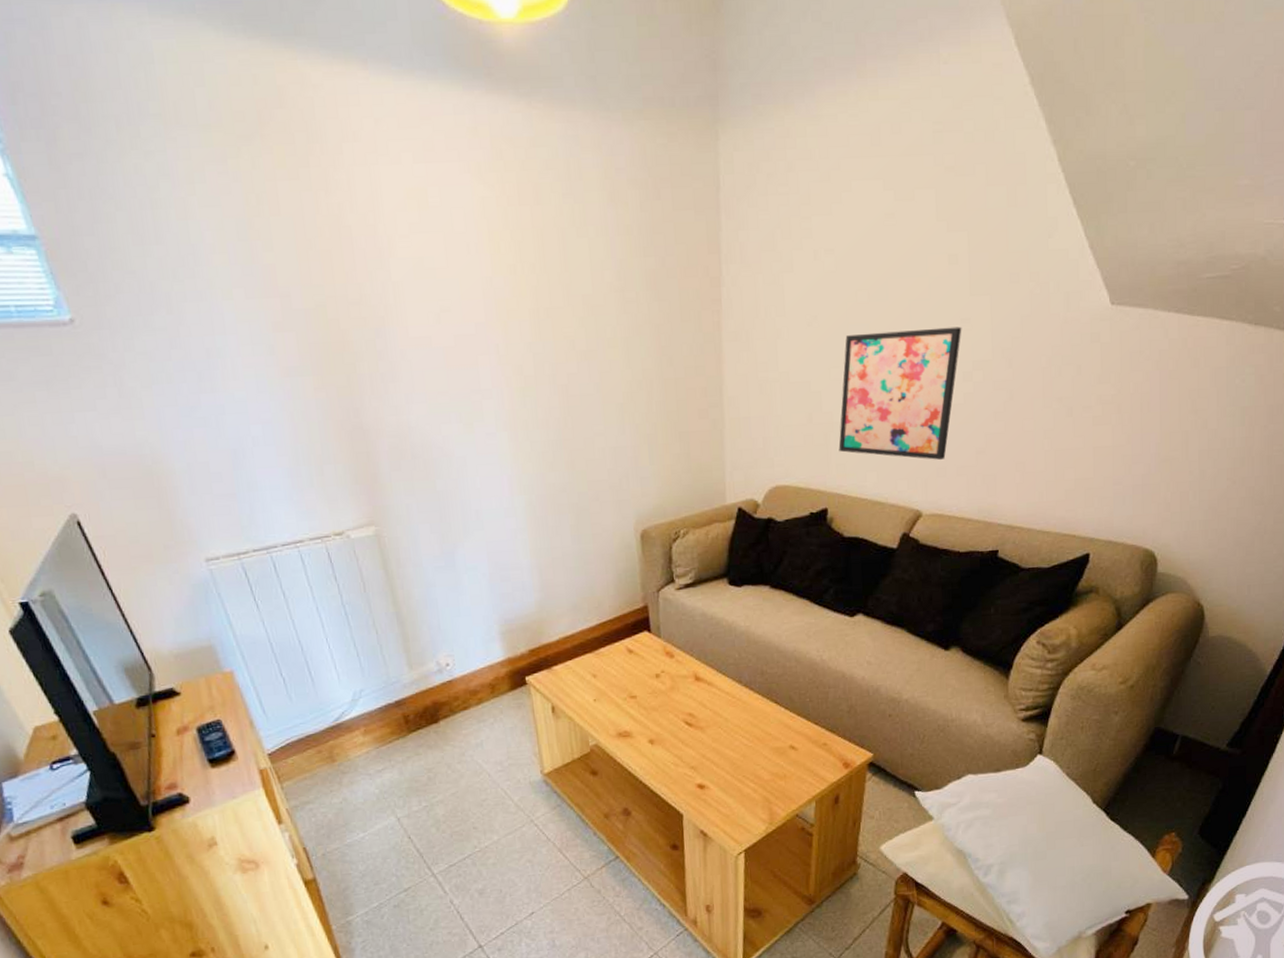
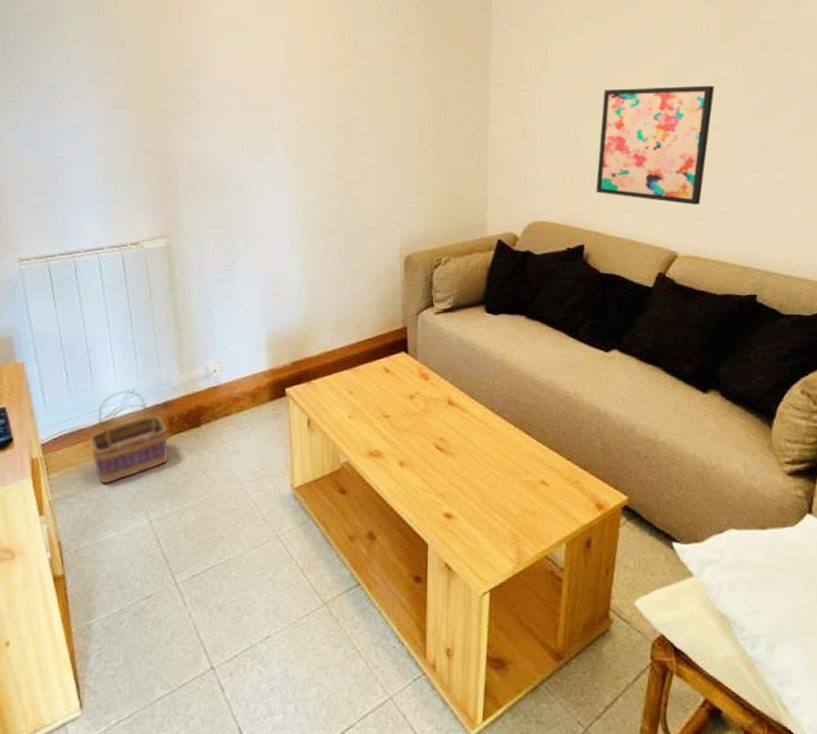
basket: none [320,691,409,787] -> present [89,390,169,483]

